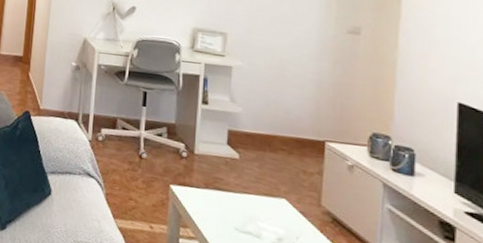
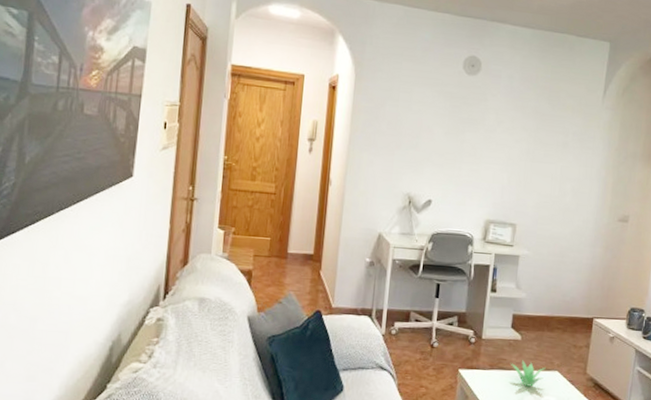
succulent plant: none [229,182,270,214] -> present [511,360,546,387]

